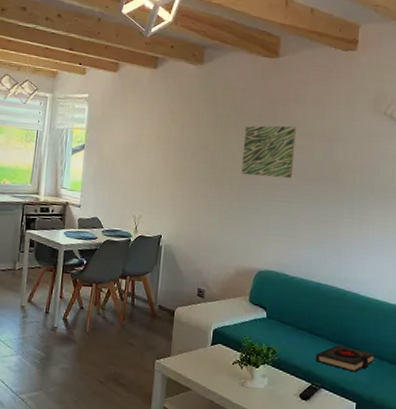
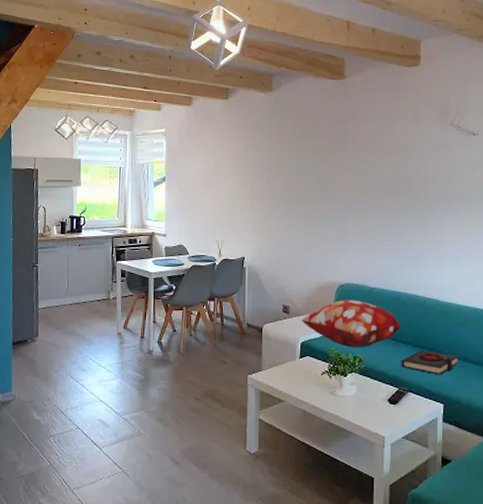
decorative pillow: none [216,287,318,339] -> present [301,300,401,348]
wall art: present [241,125,296,178] -> none [316,143,366,194]

